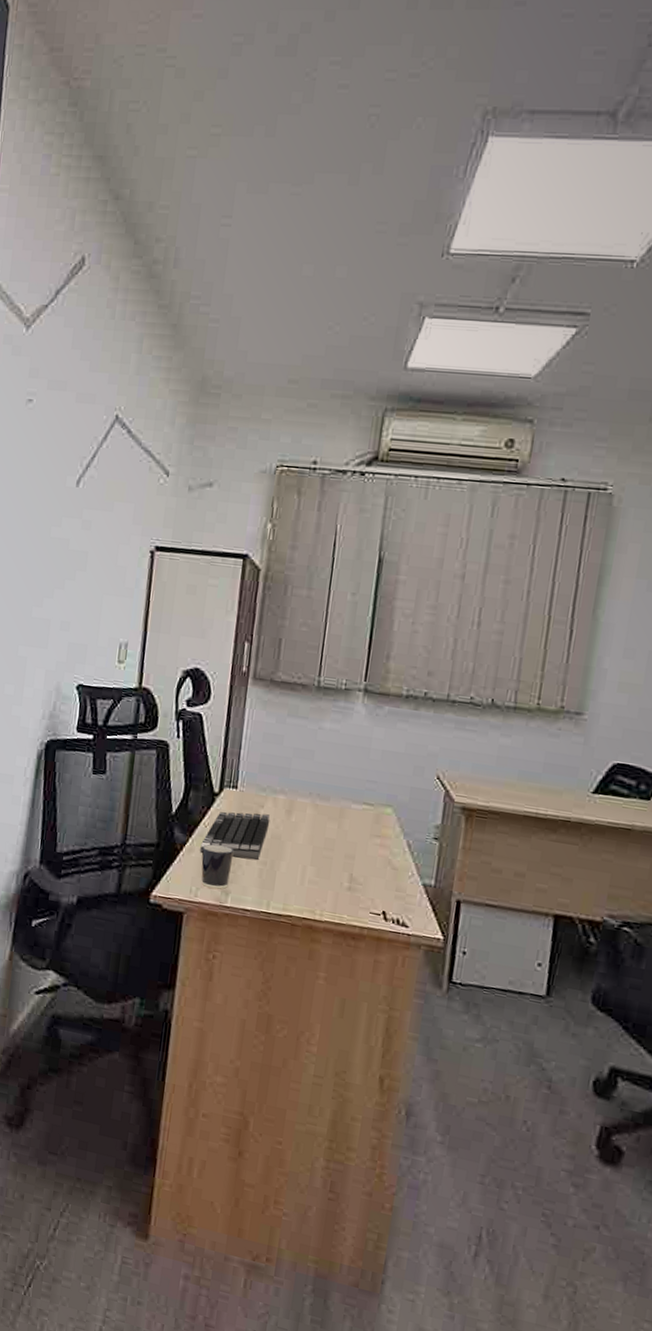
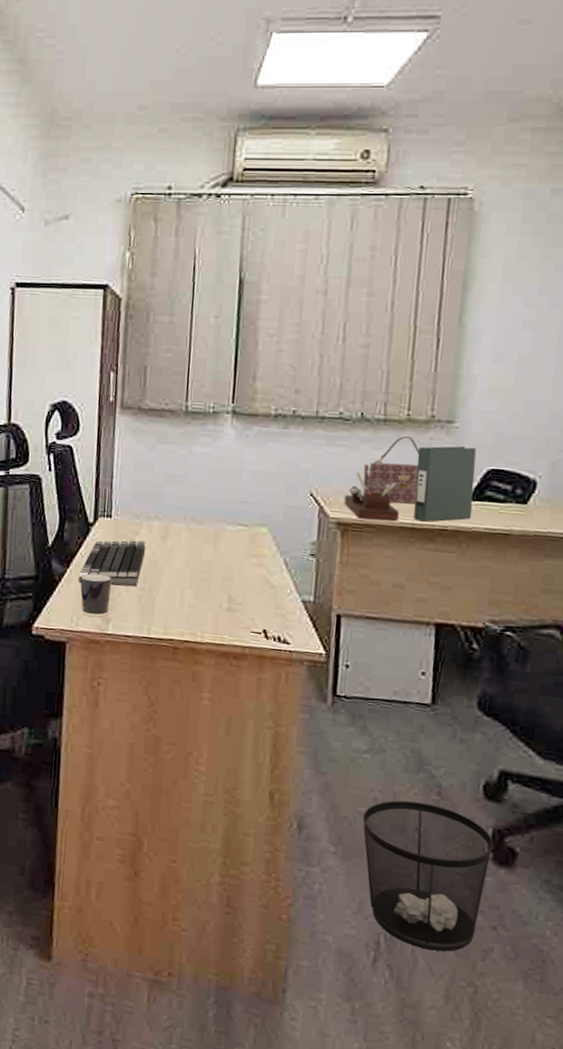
desk organizer: none [470,750,524,809] -> present [344,464,399,521]
waste bin: none [471,1092,601,1250] -> present [362,800,494,952]
handbag: none [494,725,547,794] -> present [367,436,420,504]
binder: none [538,736,604,813] -> present [413,446,477,522]

